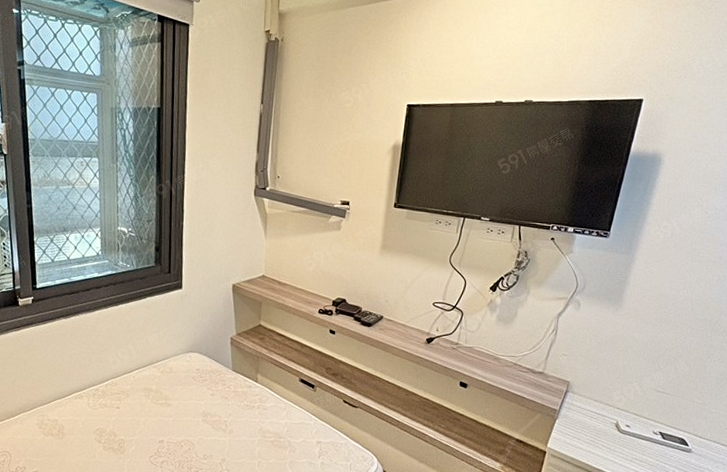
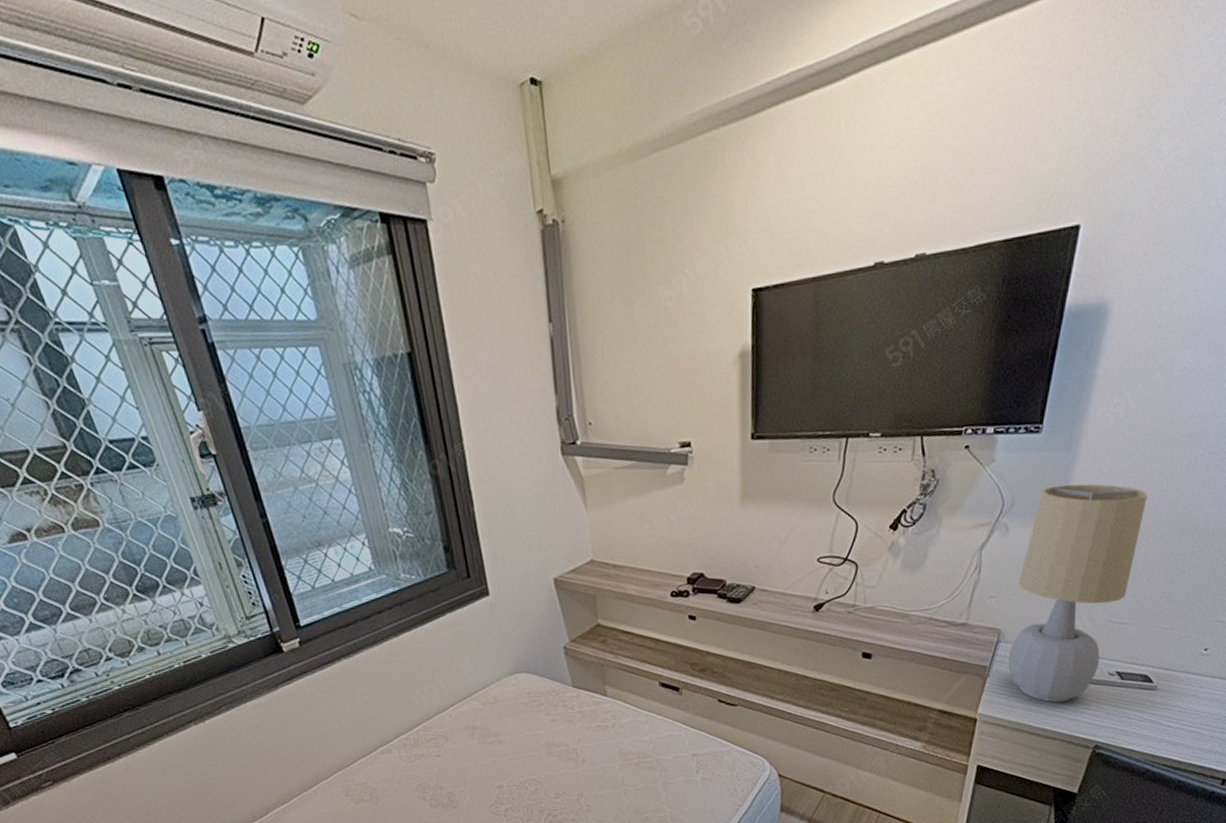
table lamp: none [574,278,687,450] -> present [1008,484,1147,703]

